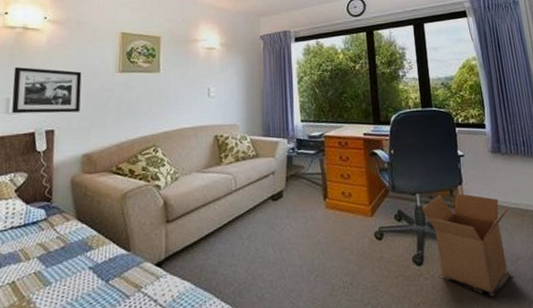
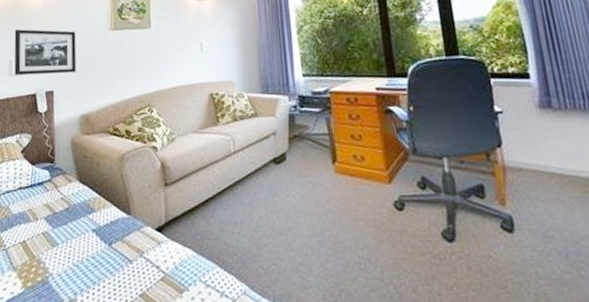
cardboard box: present [422,193,513,297] -> none [451,158,574,284]

